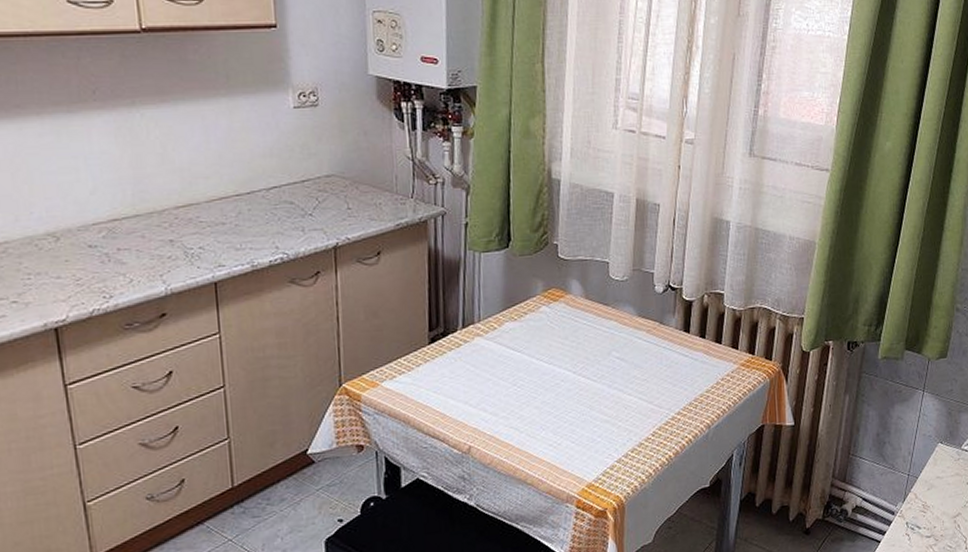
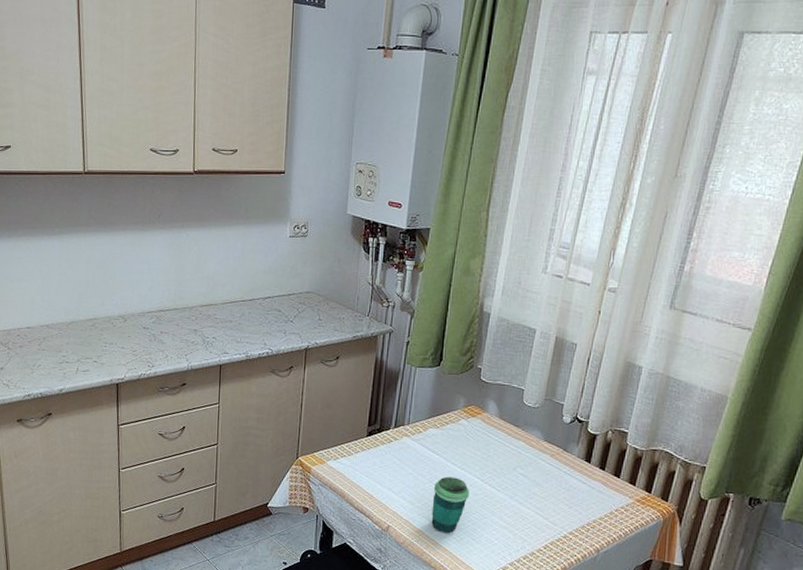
cup: none [519,374,563,442] -> present [431,476,470,534]

